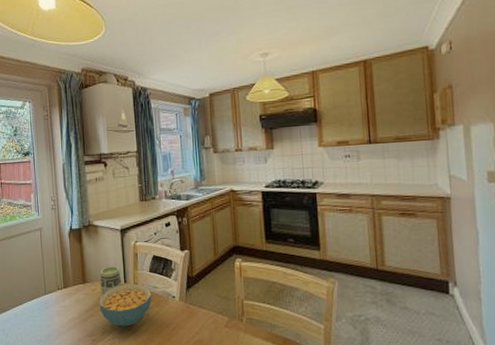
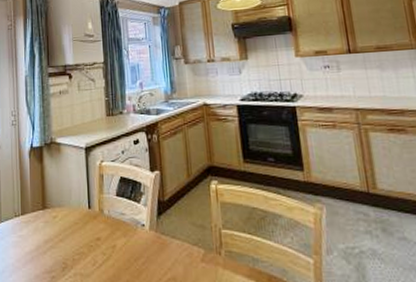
cereal bowl: present [99,283,152,327] -> none [60,209,119,261]
cup: present [100,266,122,294] -> none [61,189,86,221]

